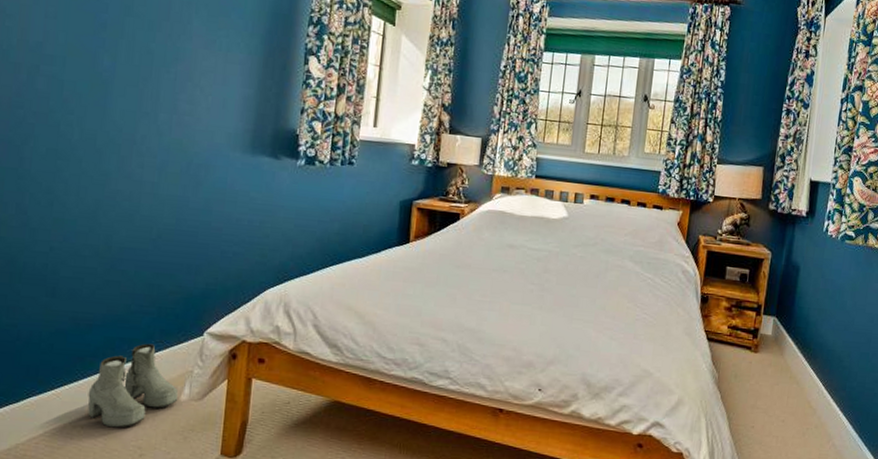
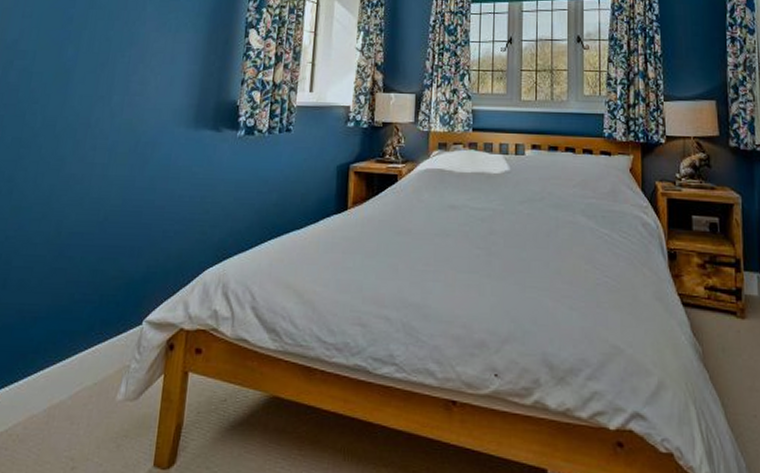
boots: present [87,343,178,428] -> none [24,336,114,436]

